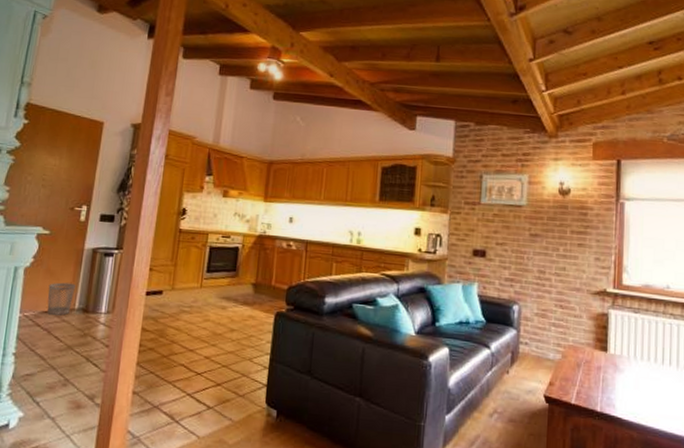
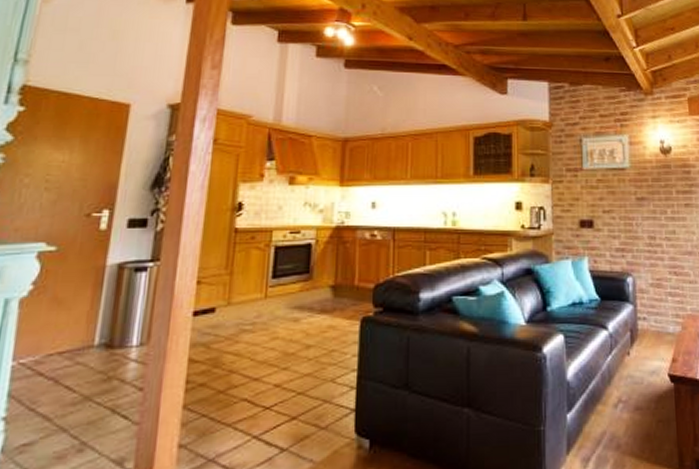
wastebasket: present [47,282,76,316] -> none [53,312,95,357]

